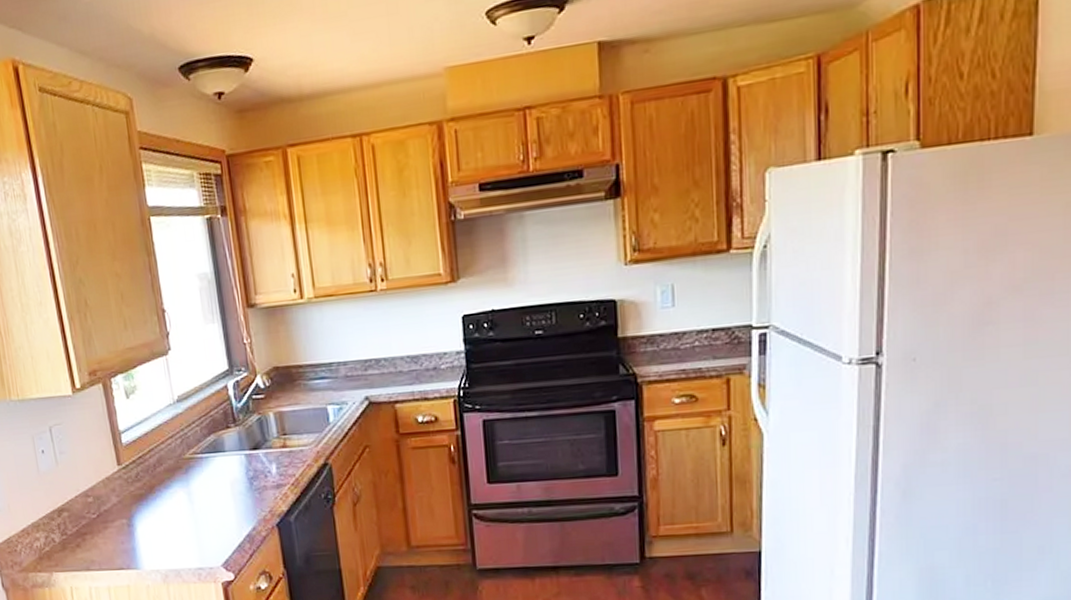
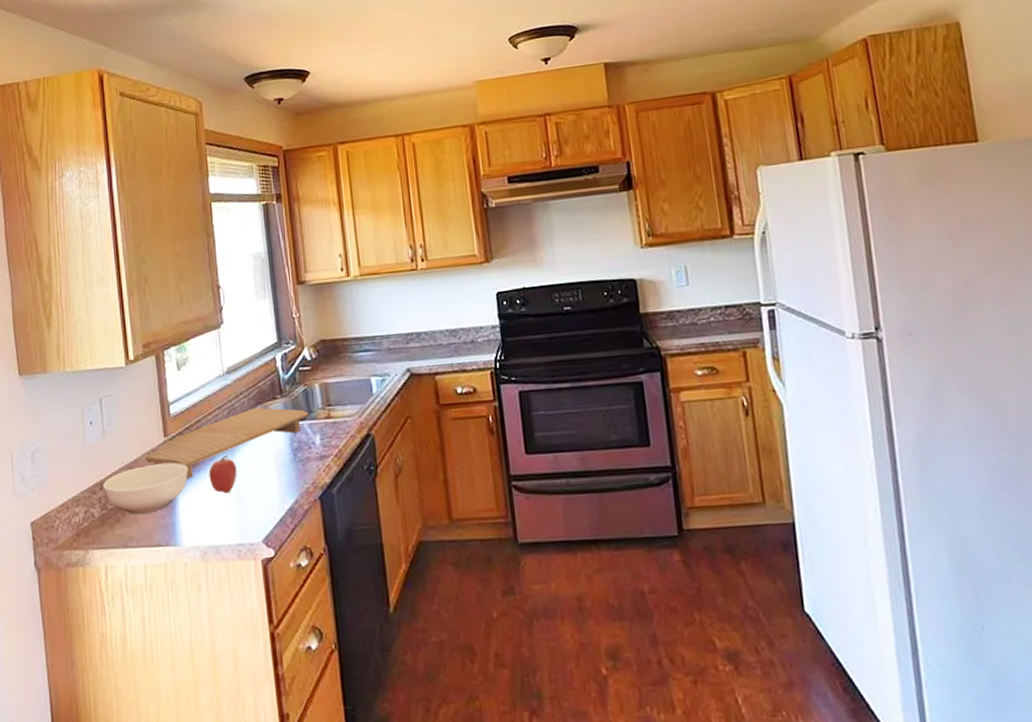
bowl: none [60,490,145,540] -> present [103,462,188,515]
cutting board: none [100,436,265,507] -> present [144,407,310,479]
fruit: none [165,483,194,520] -> present [208,454,237,493]

